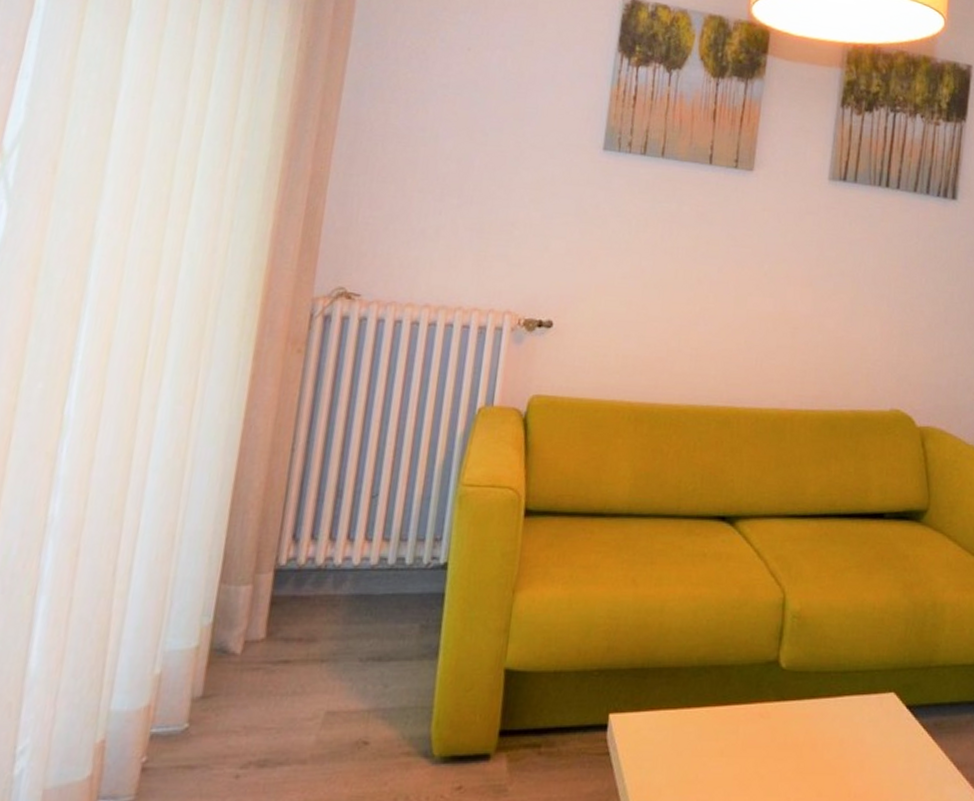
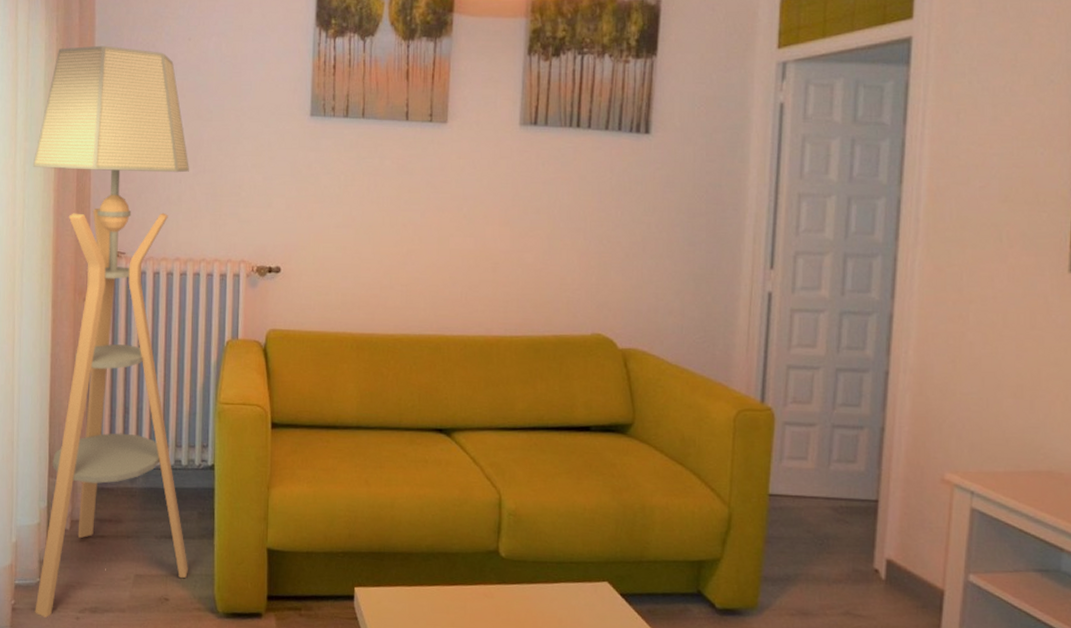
floor lamp: none [175,42,454,779] -> present [32,45,189,618]

